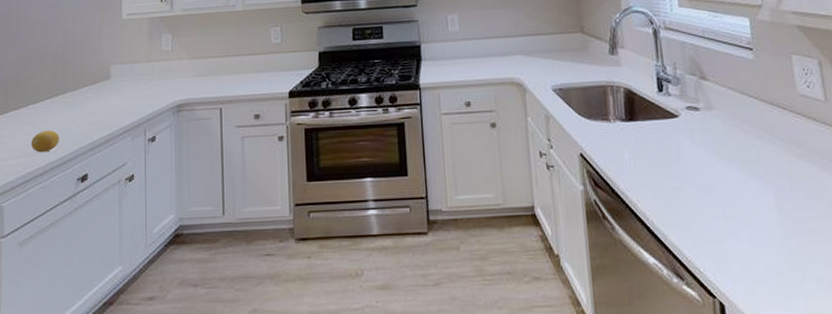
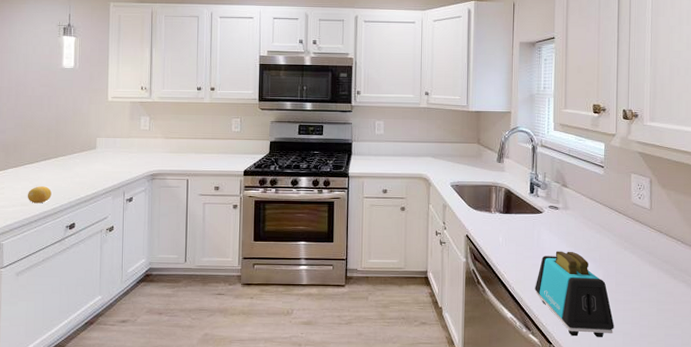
toaster: none [681,165,801,285] -> present [535,251,614,337]

